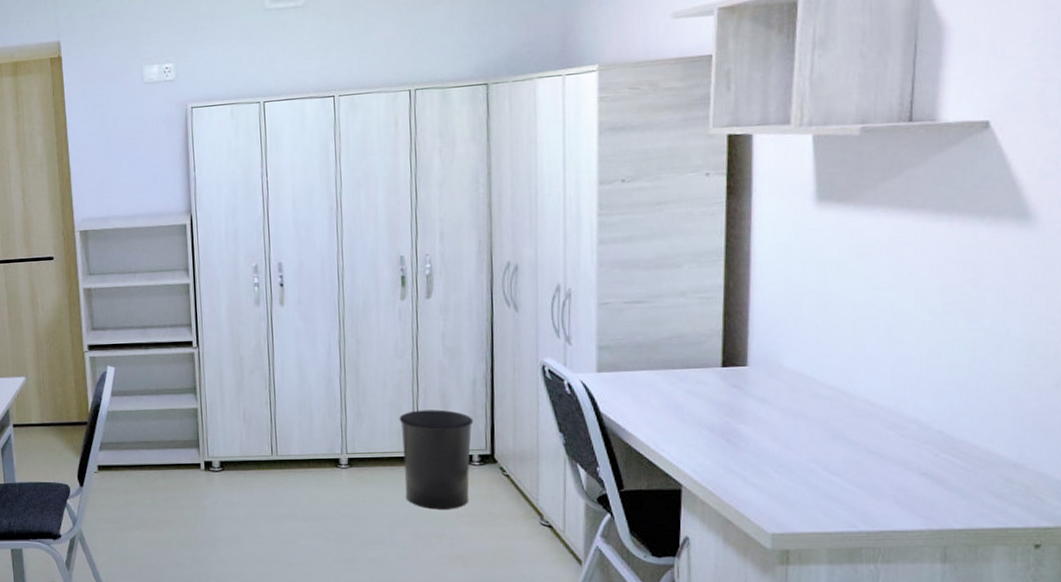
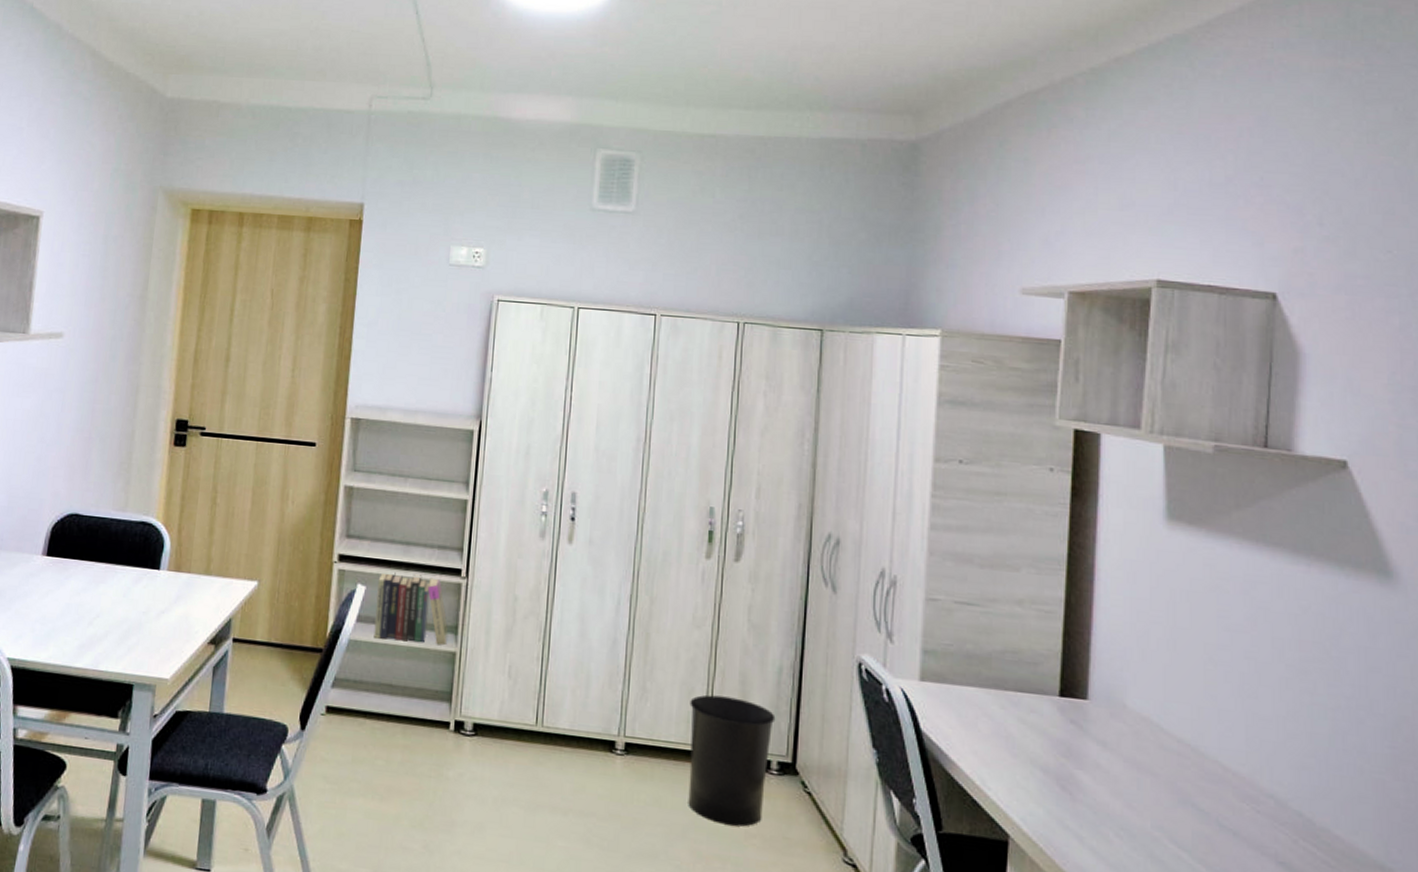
books: none [124,350,189,407] -> present [373,572,449,647]

